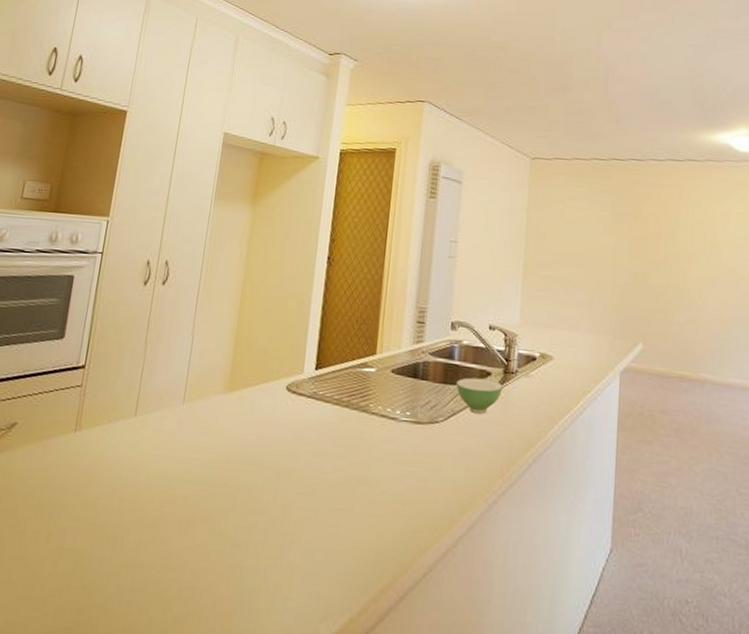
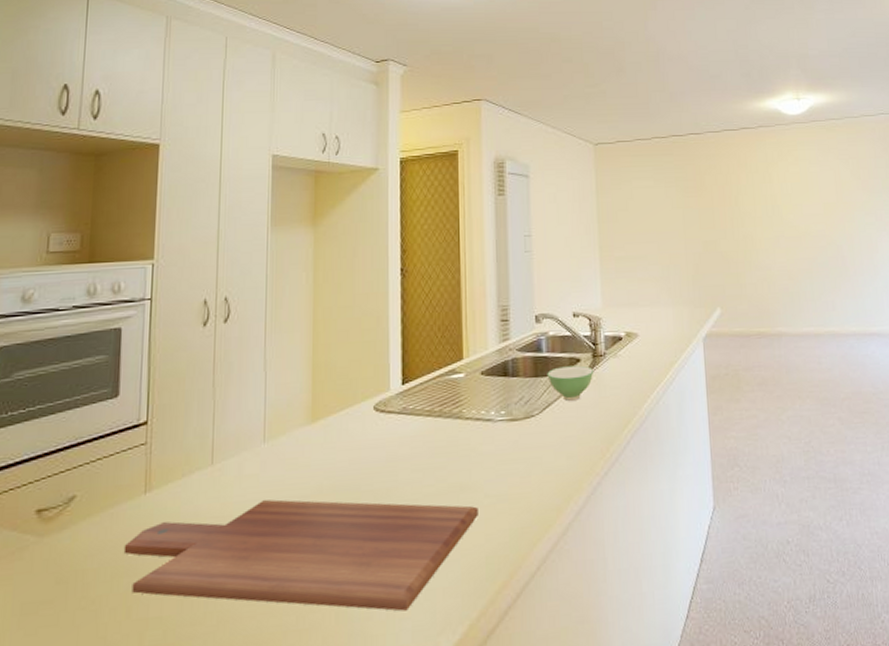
cutting board: none [50,458,373,591] -> present [123,499,478,611]

